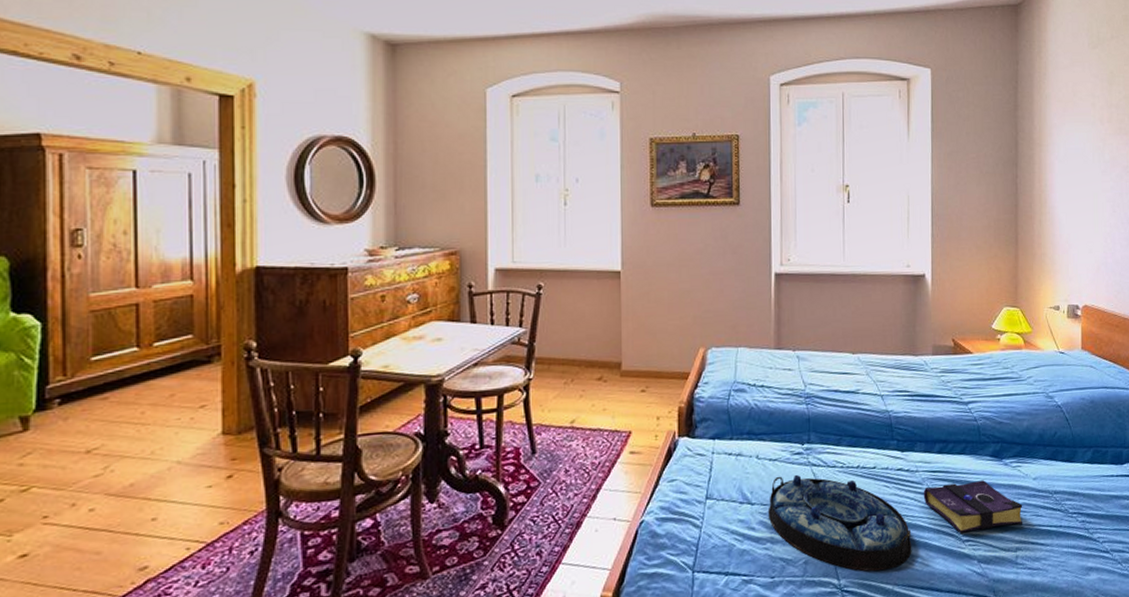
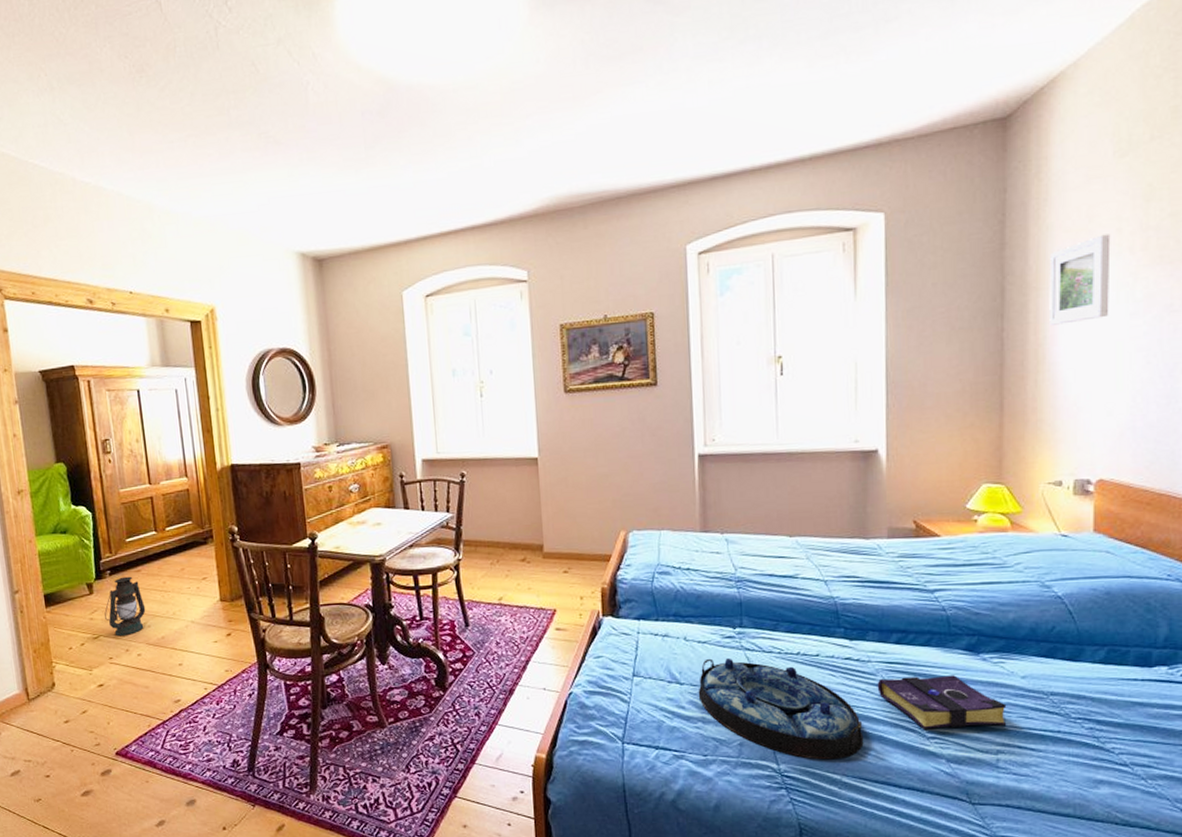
lantern: none [44,406,110,487] -> present [104,576,146,637]
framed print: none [1048,107,1088,176] -> present [1049,234,1111,325]

